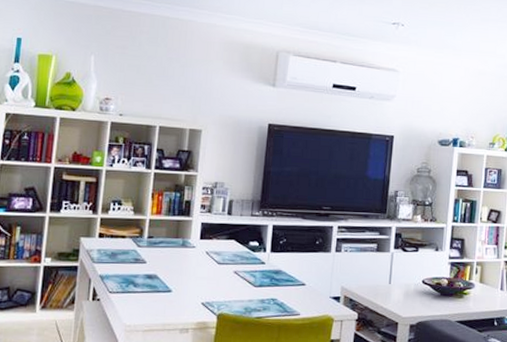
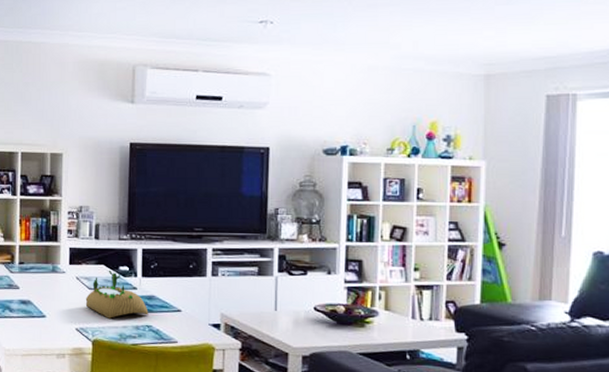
succulent planter: none [213,245,275,293] -> present [85,270,149,319]

